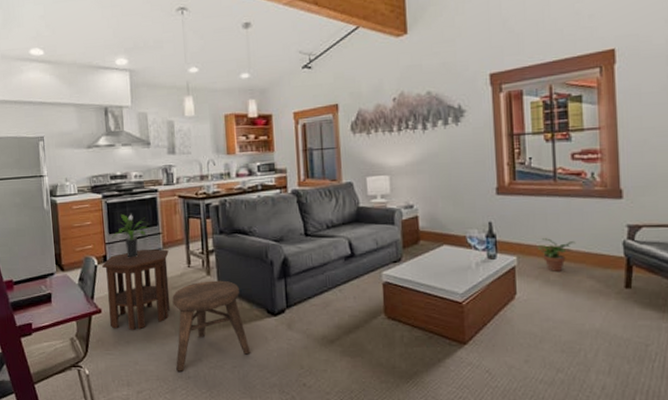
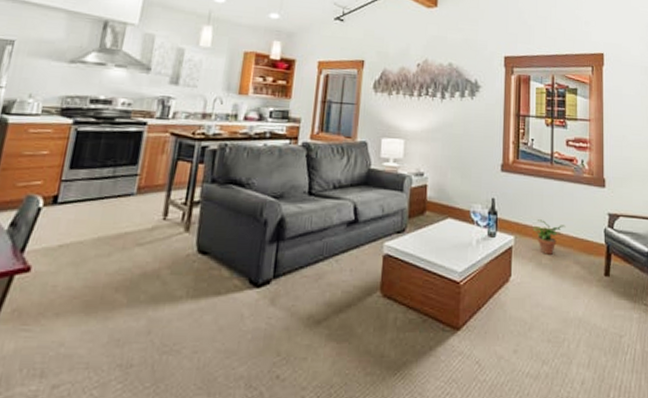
side table: present [102,249,171,330] -> none [38,192,143,298]
potted plant: present [112,213,149,258] -> none [72,145,125,202]
stool: present [172,280,250,372] -> none [116,238,221,357]

